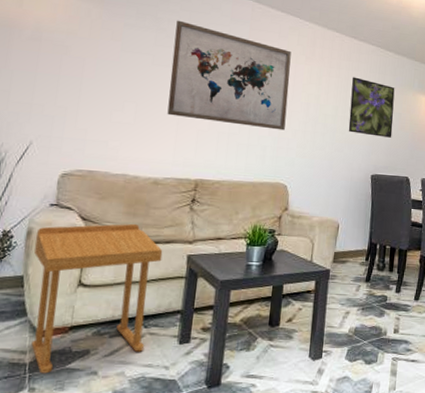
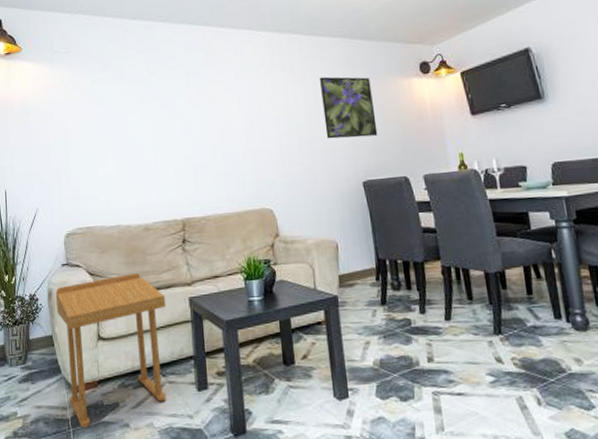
wall art: present [167,20,291,131] -> none [136,64,259,160]

